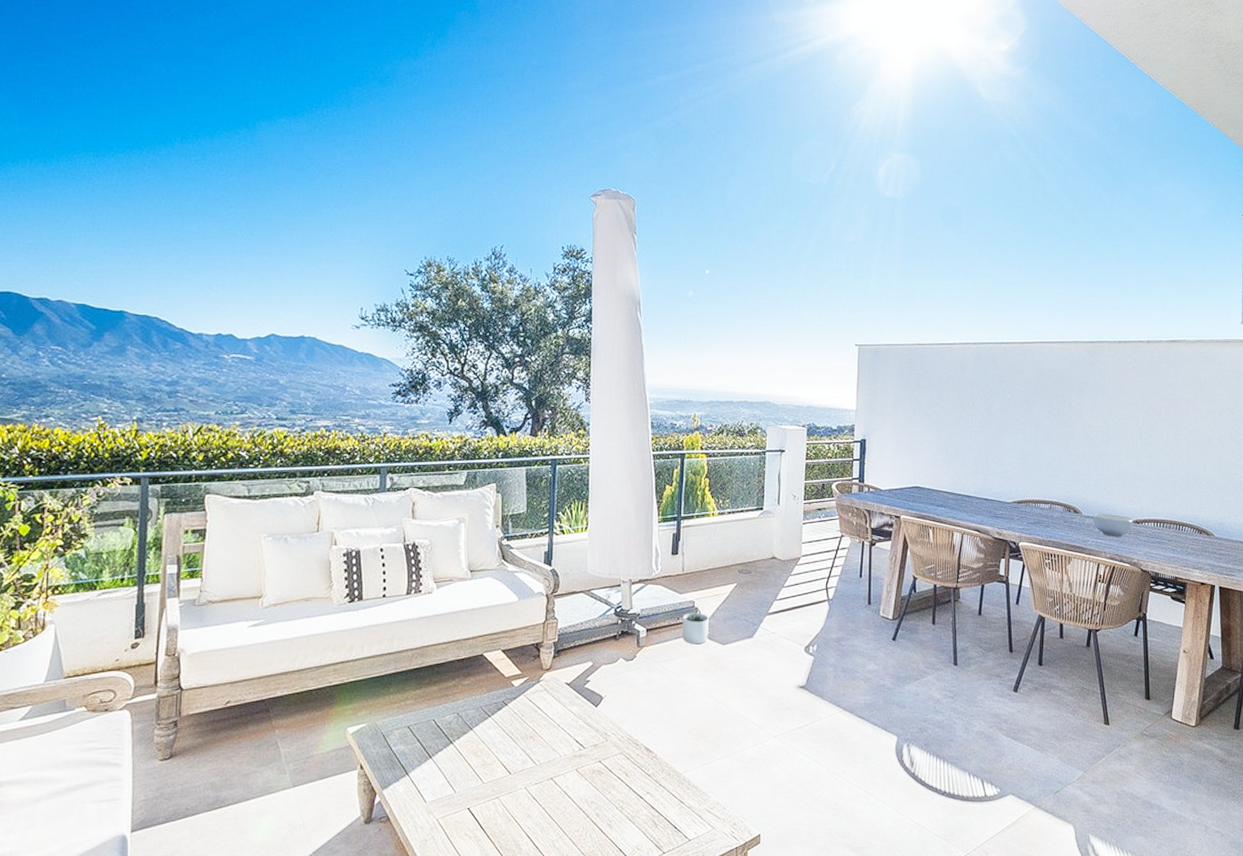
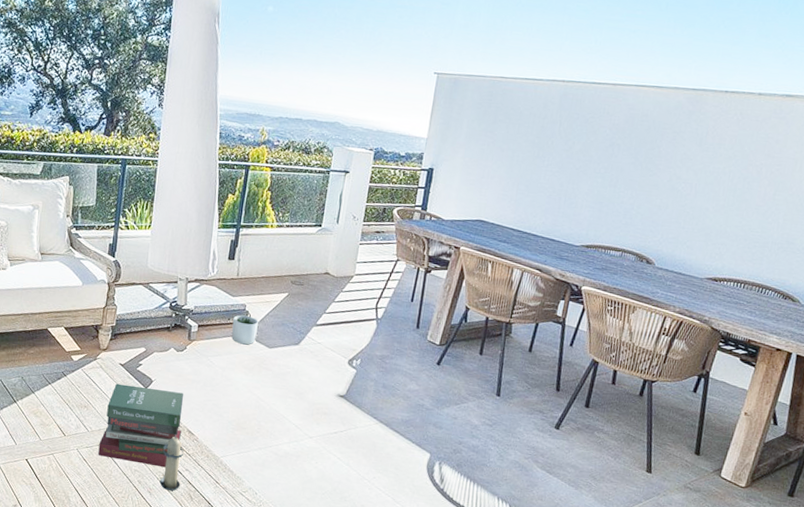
books: none [549,706,639,794] -> present [98,383,184,468]
candle: none [619,754,644,820] -> present [159,434,185,491]
bowl: present [1092,514,1134,538] -> none [666,267,712,293]

